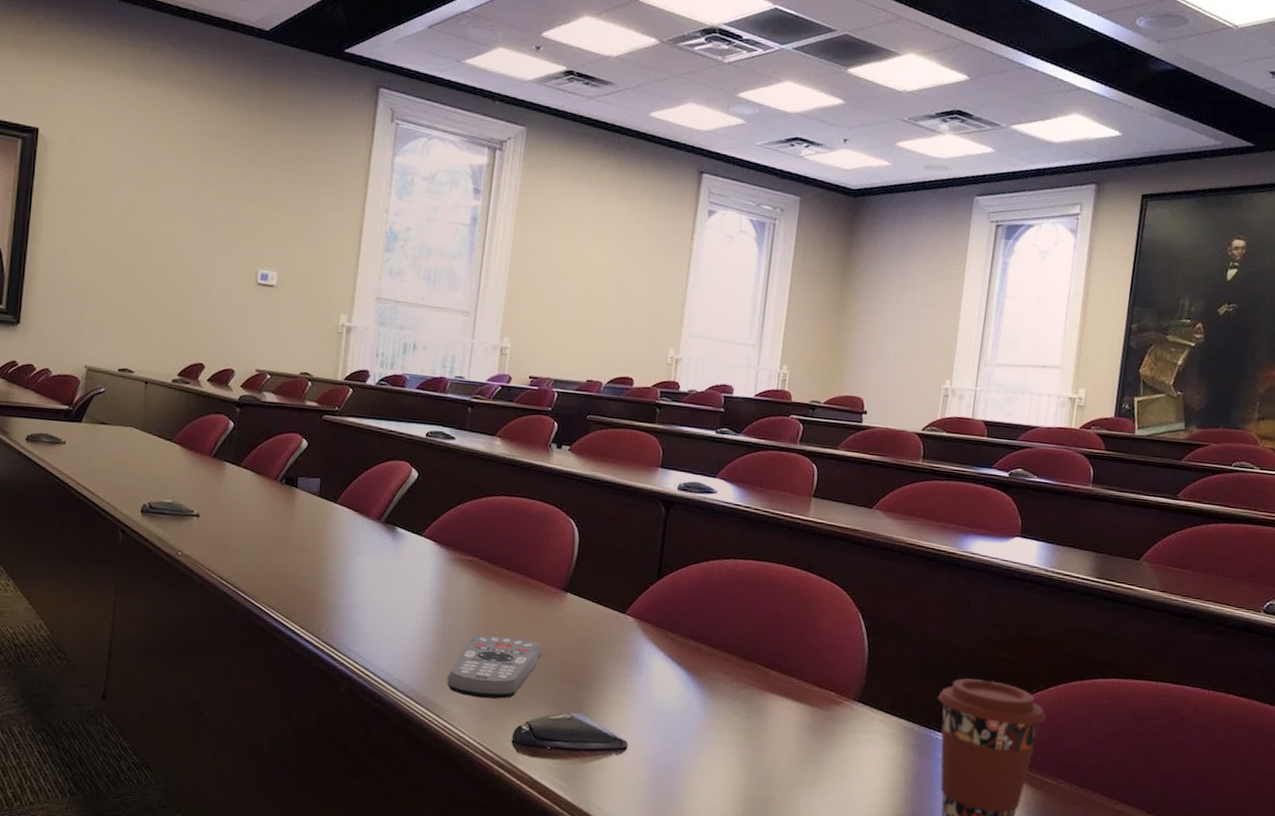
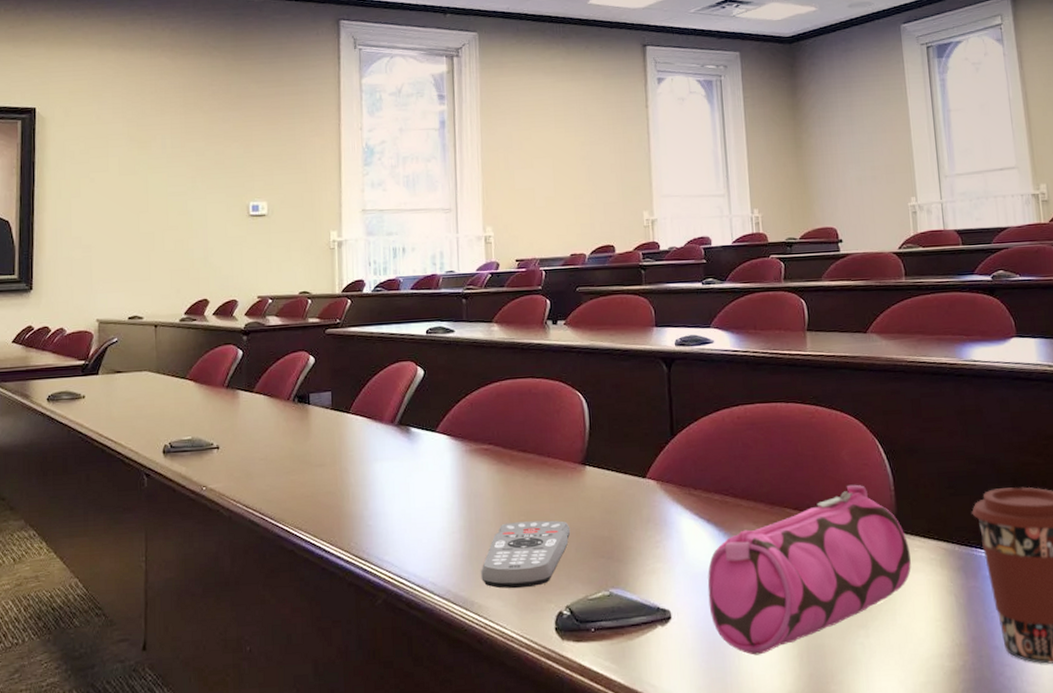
pencil case: none [665,652,871,796] -> present [707,484,911,655]

